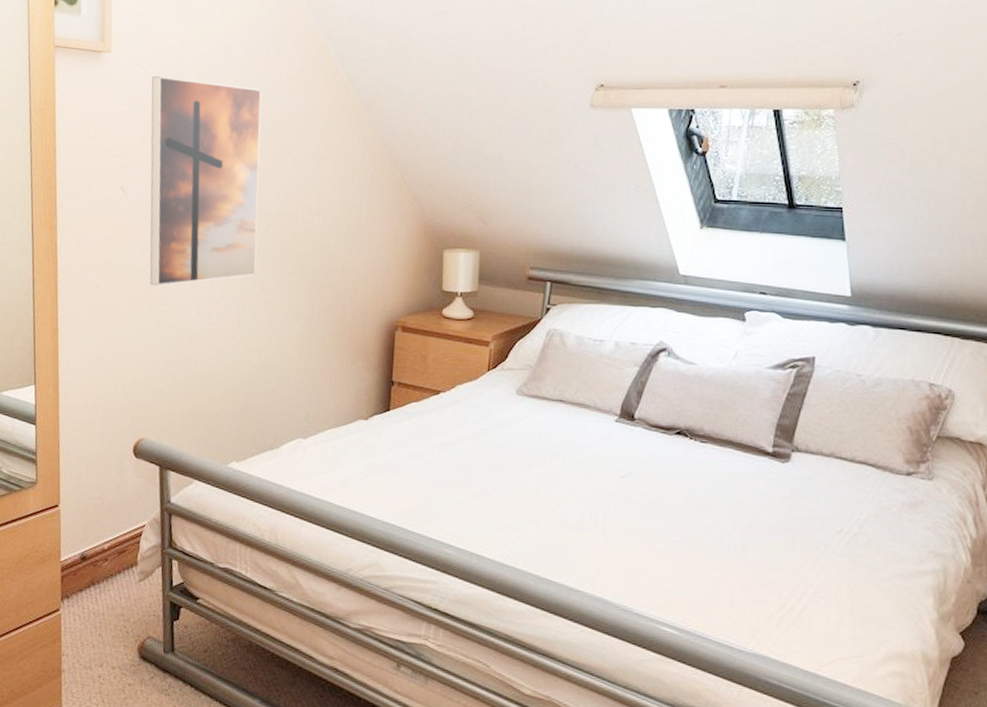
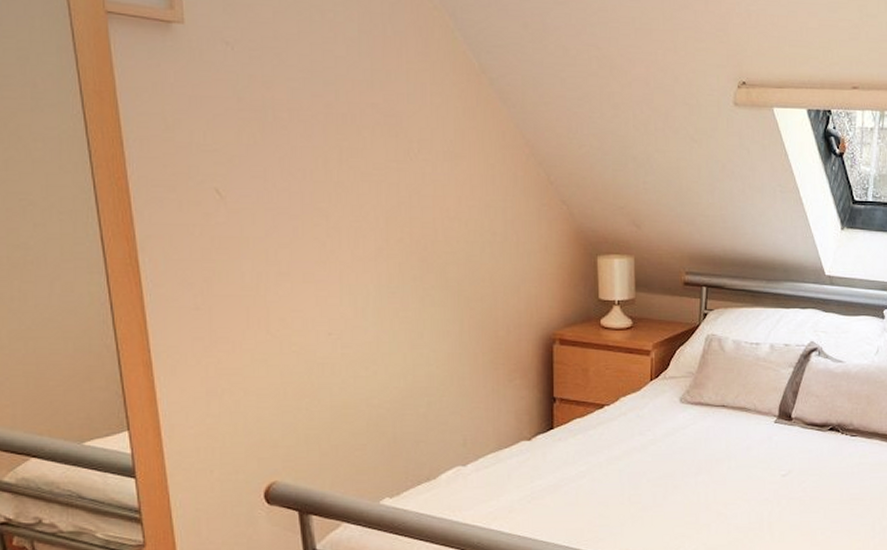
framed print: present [150,76,262,286] -> none [241,55,393,306]

